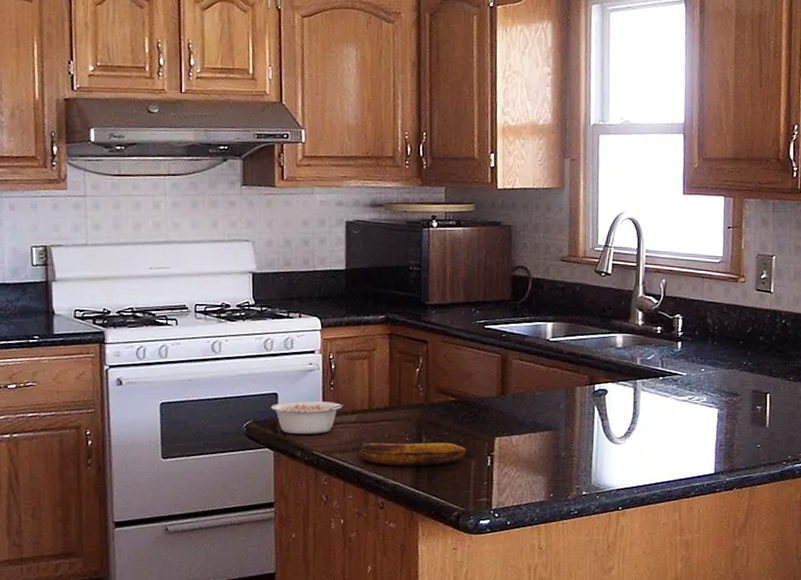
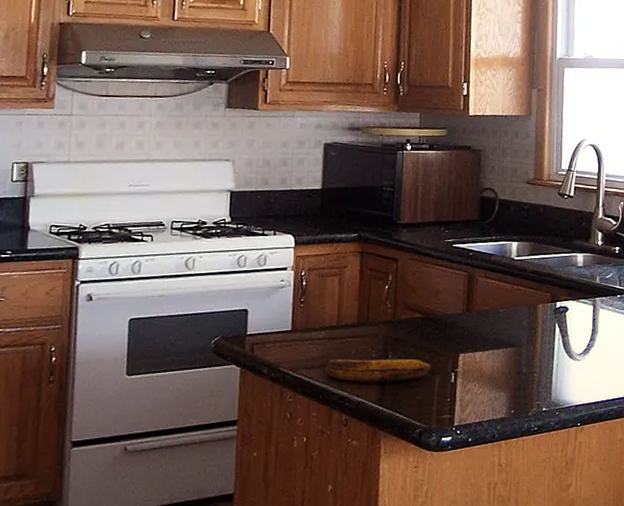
legume: present [270,401,343,434] -> none [240,317,312,351]

